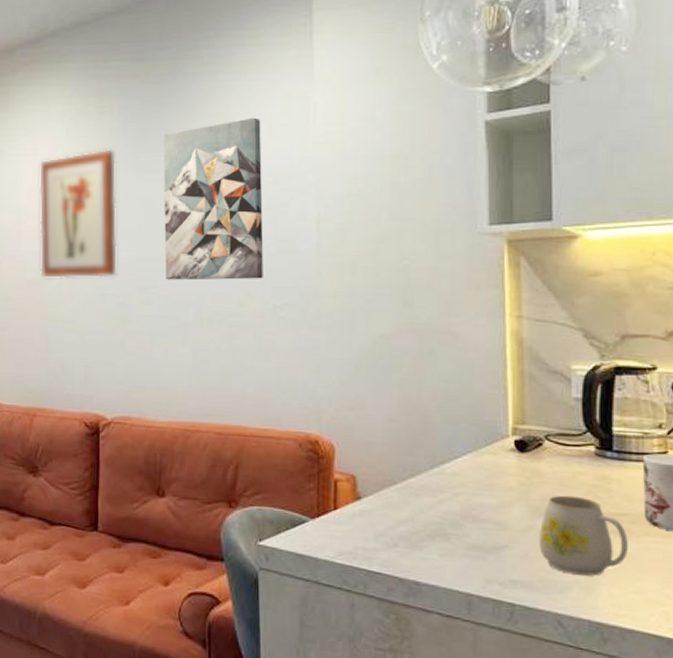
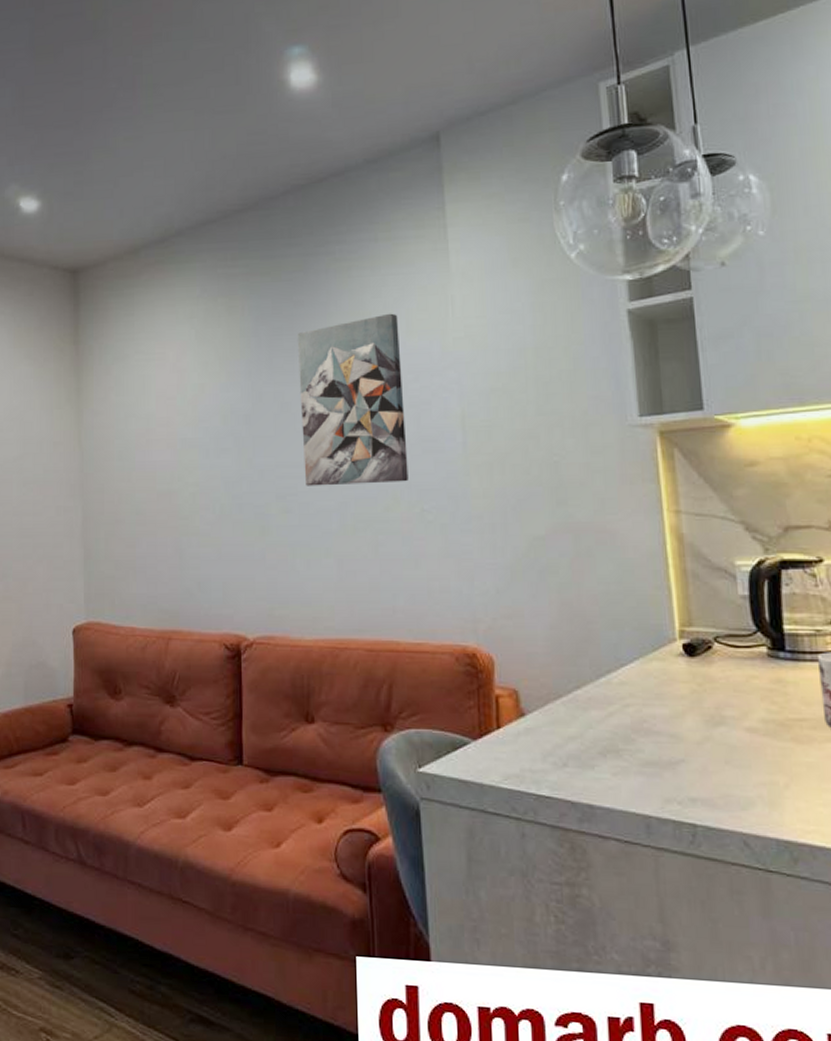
wall art: present [38,149,118,279] -> none [167,350,255,490]
mug: present [538,495,628,576] -> none [715,701,811,789]

